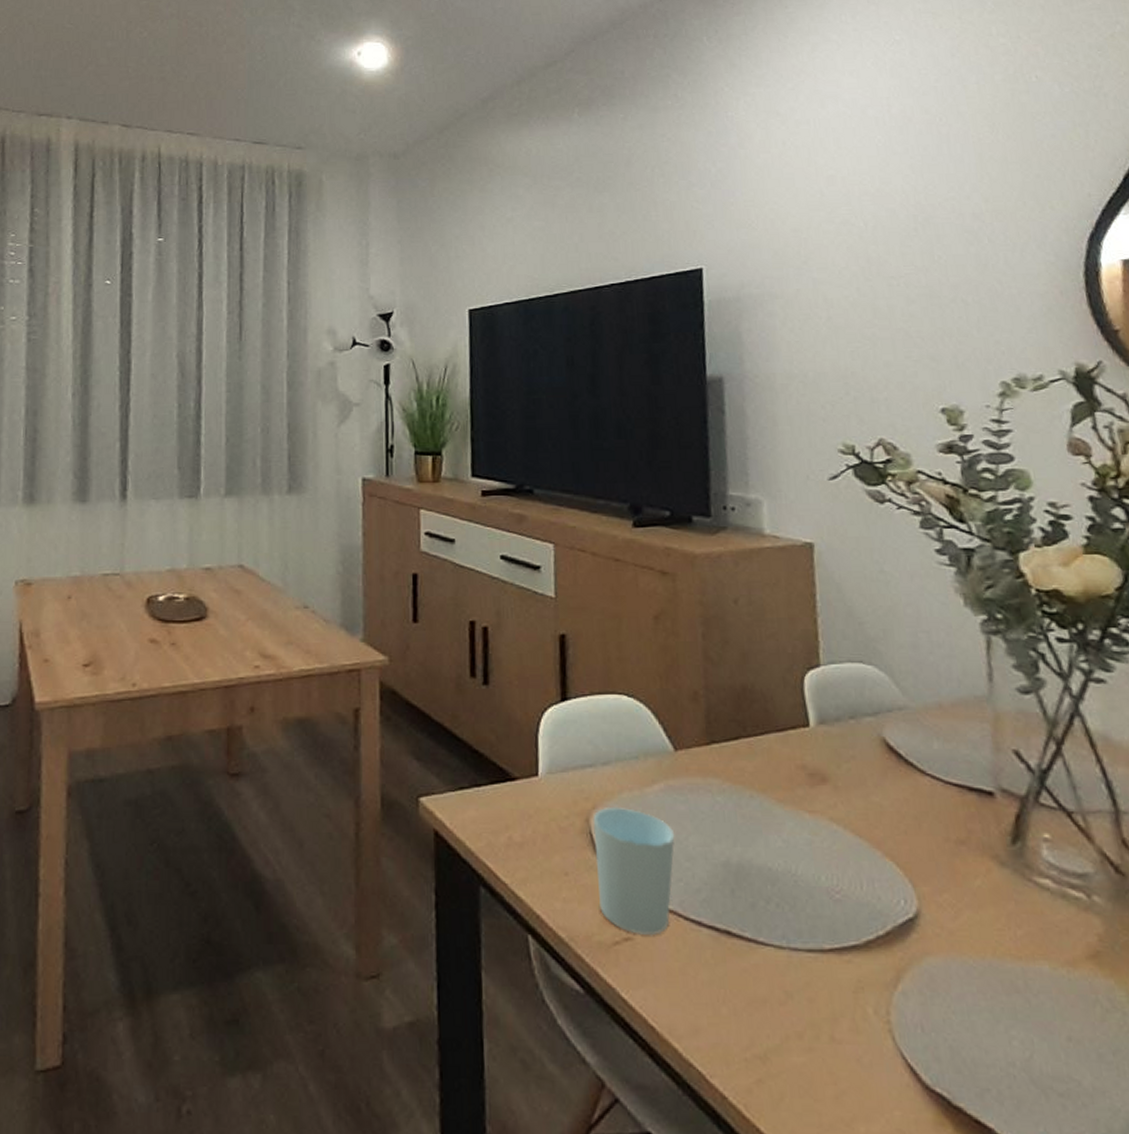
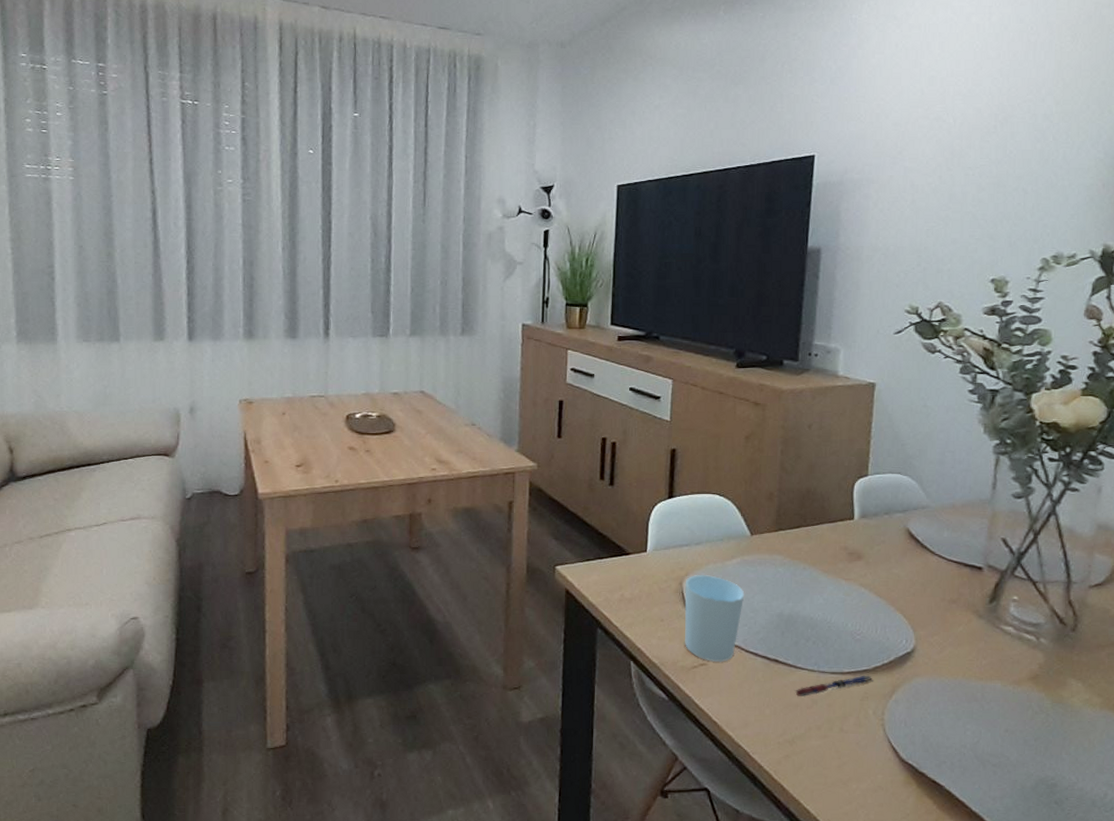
pen: none [758,953,867,989] -> present [794,675,873,697]

